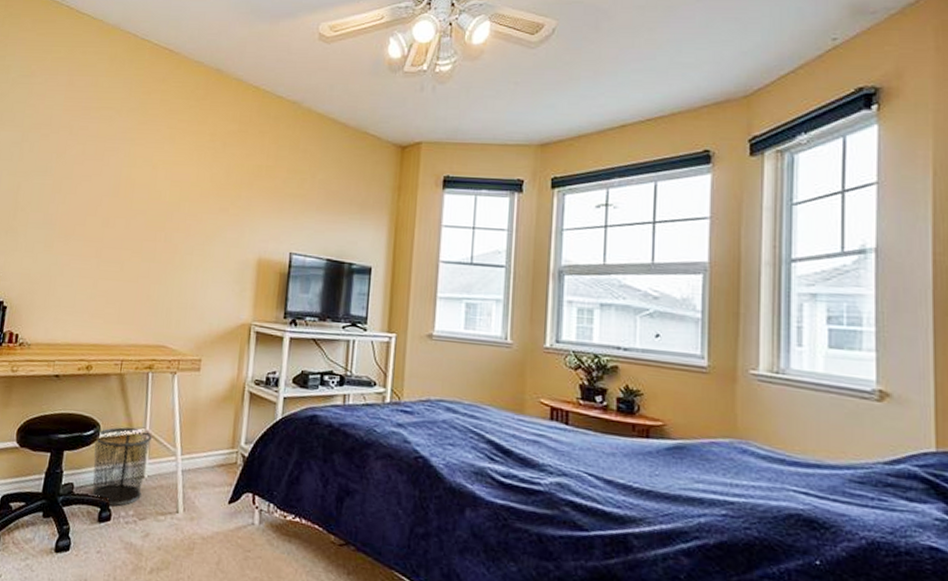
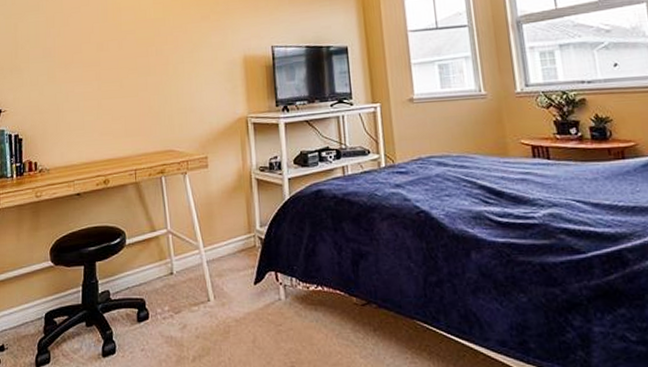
waste bin: present [90,427,152,507] -> none [122,230,174,305]

